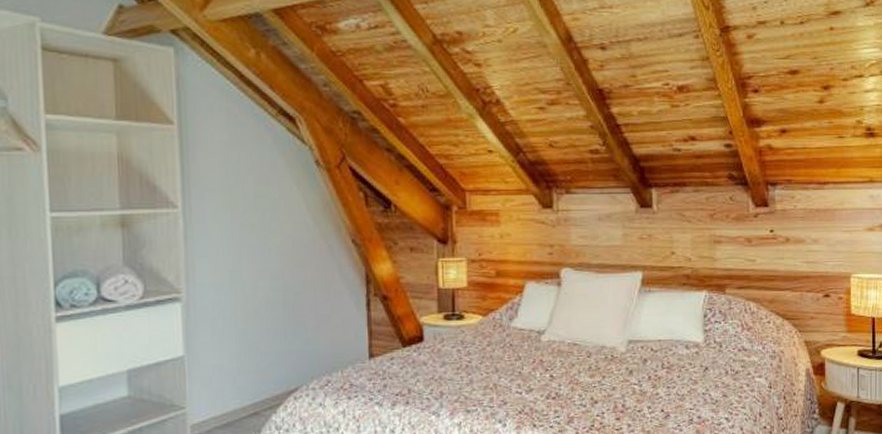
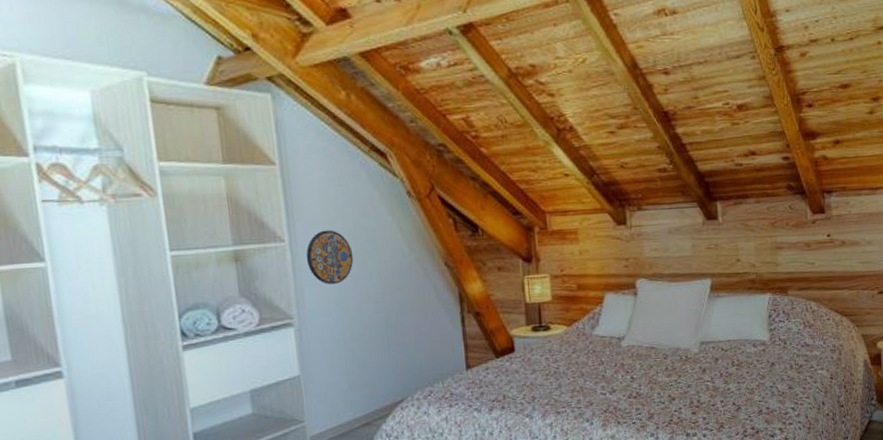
manhole cover: none [200,197,252,257] -> present [306,230,354,284]

